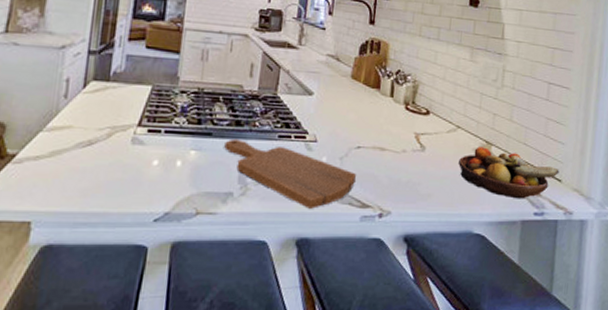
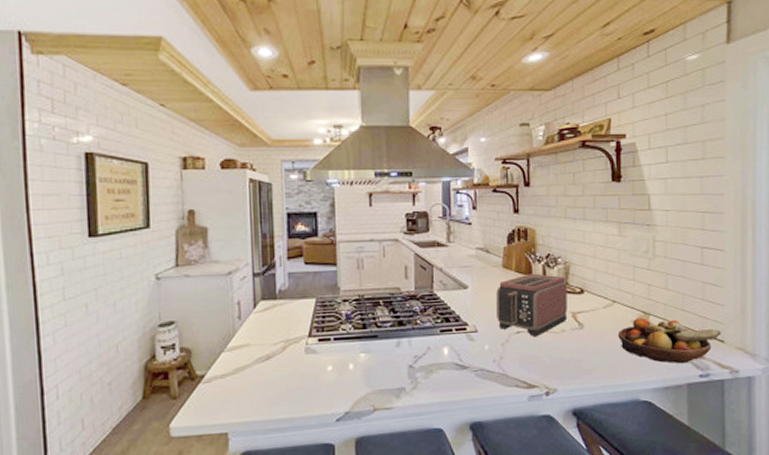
cutting board: present [224,138,356,209] -> none [391,337,519,395]
toaster: none [338,87,414,155] -> present [496,273,567,337]

